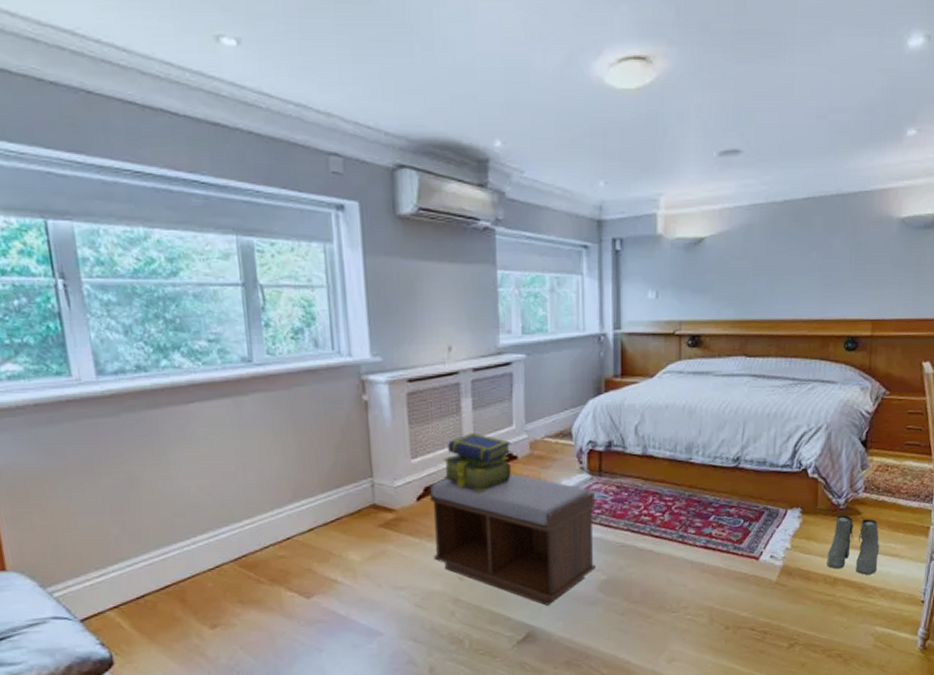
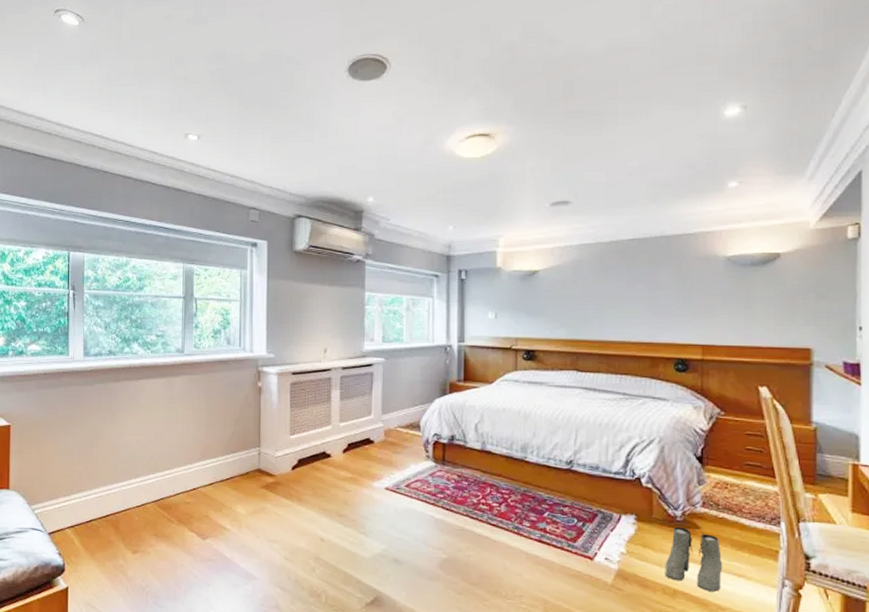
bench: present [429,474,596,606] -> none [301,454,438,575]
stack of books: present [443,433,512,492] -> none [314,419,369,468]

